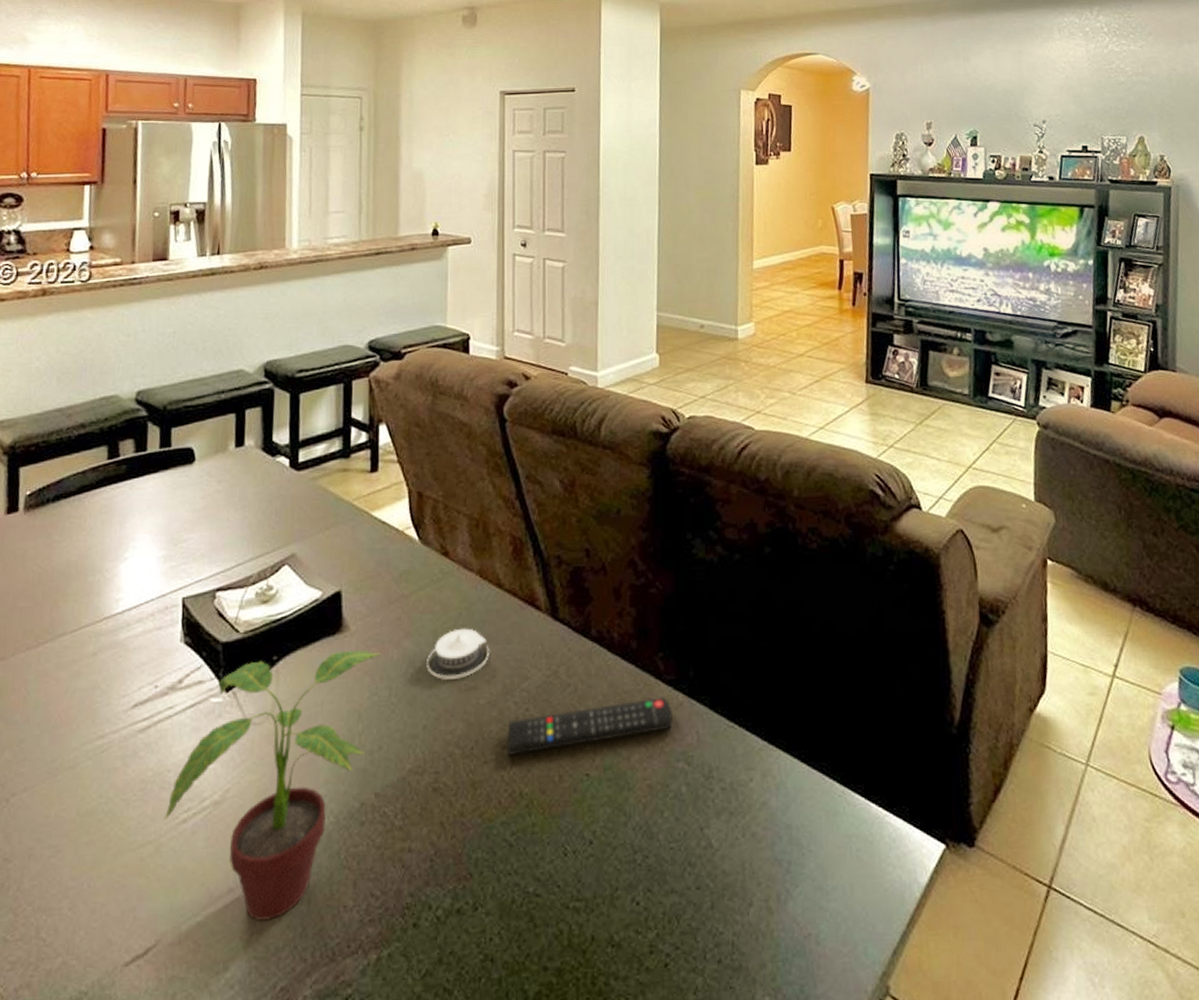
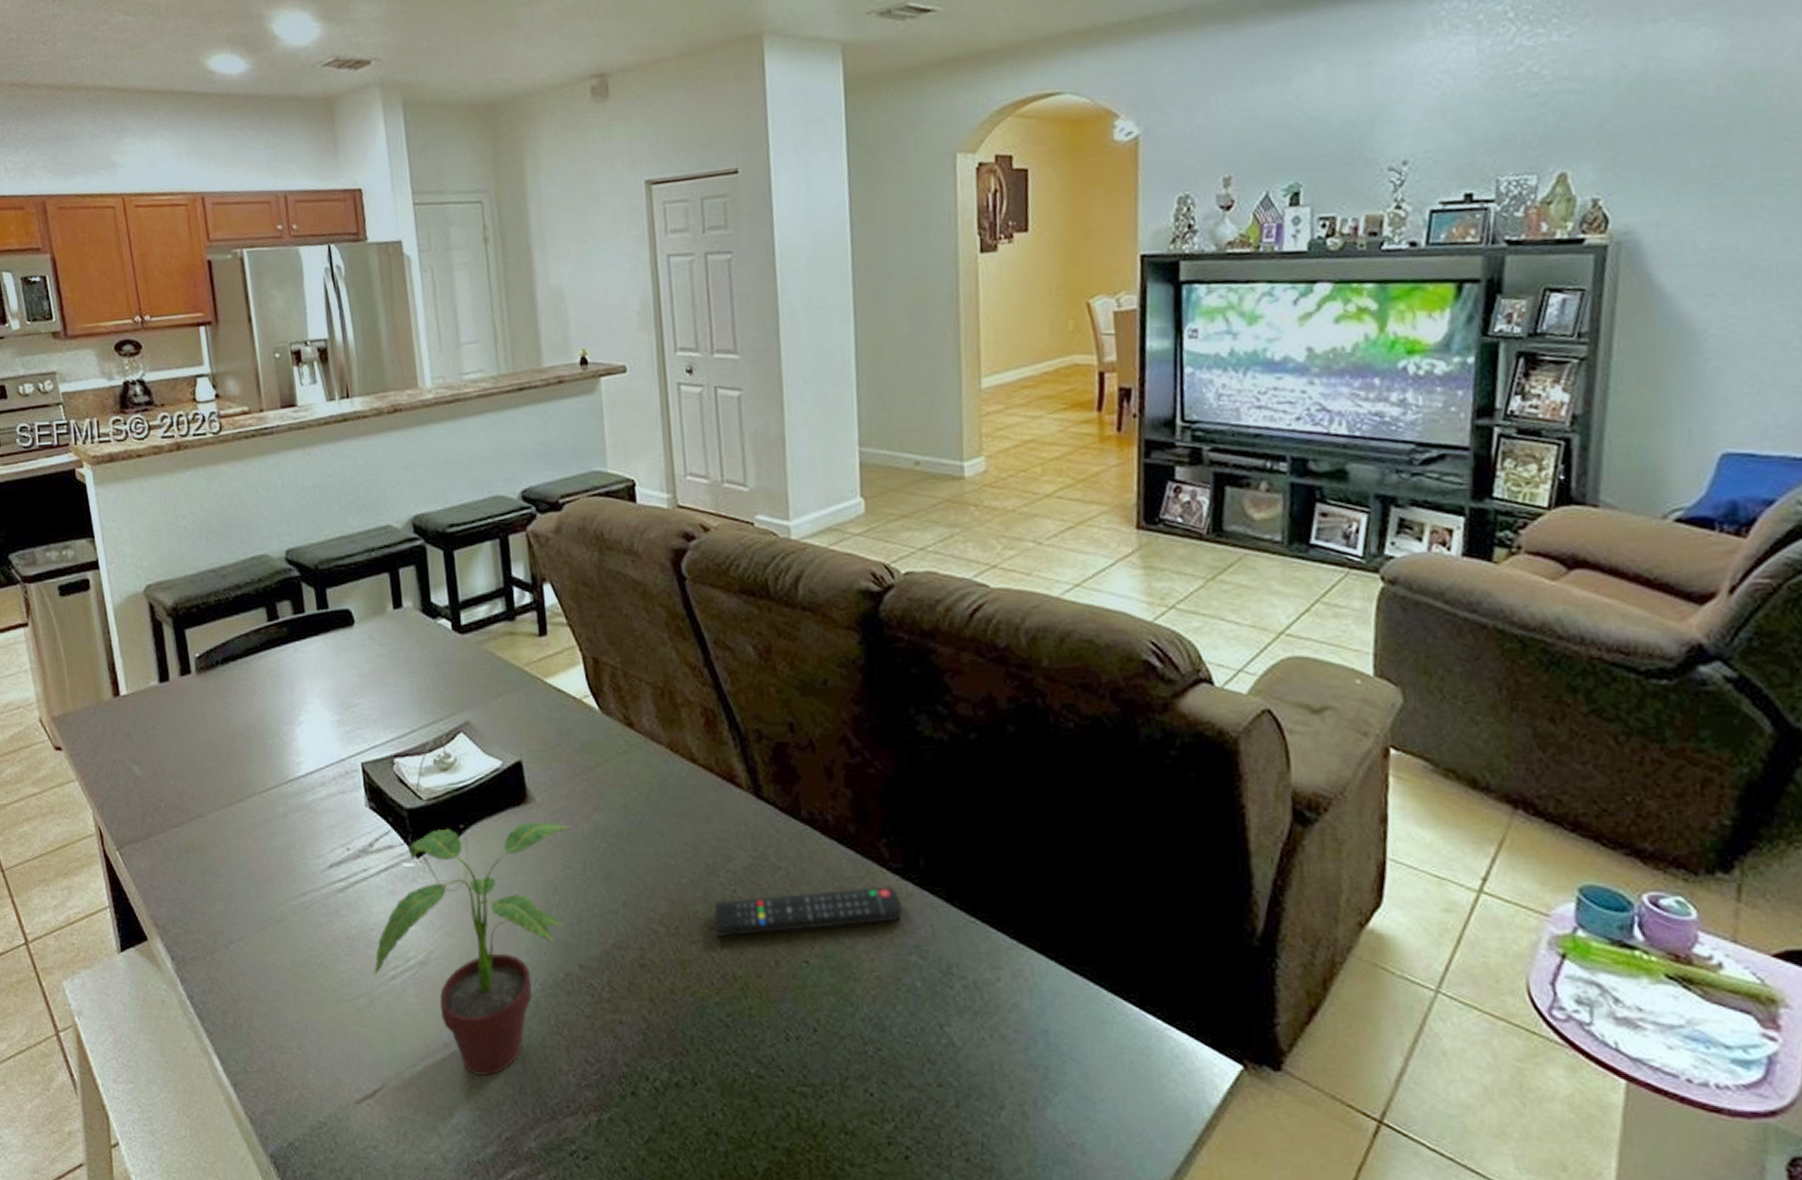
architectural model: present [426,628,489,681] -> none [620,804,688,857]

